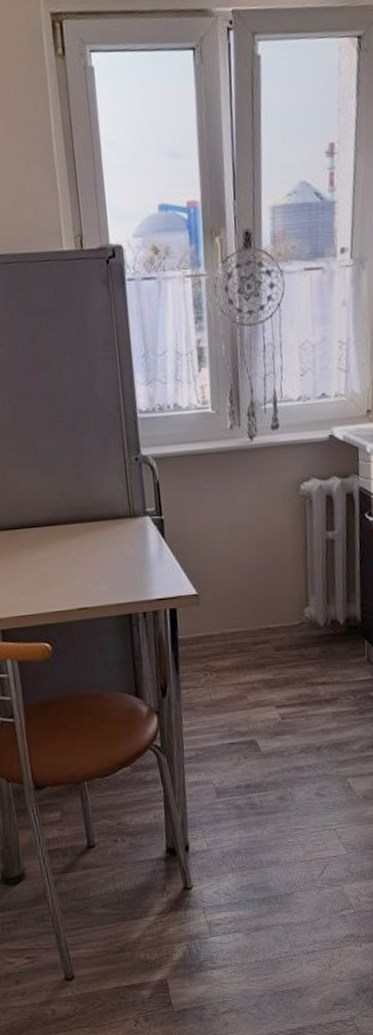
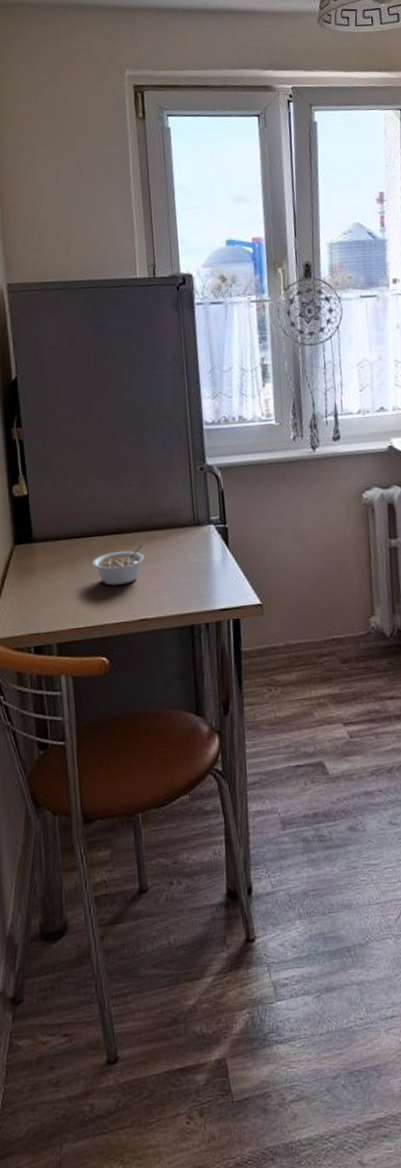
legume: none [31,536,81,576] -> present [92,544,144,586]

